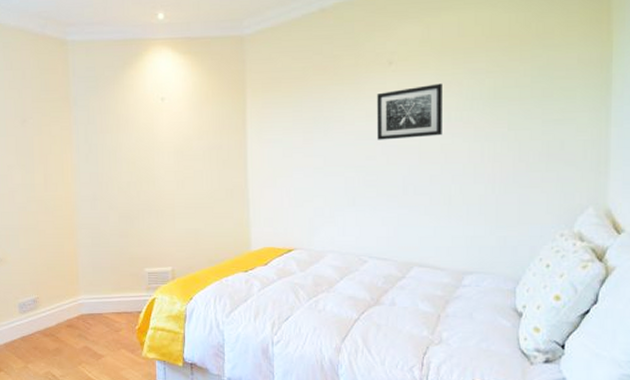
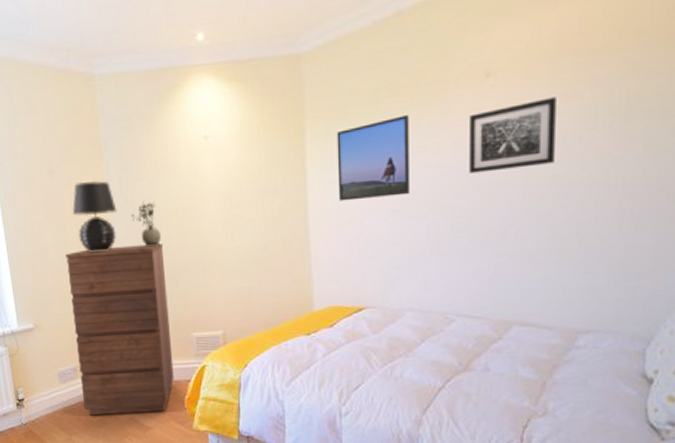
dresser: none [32,188,127,345] -> present [65,244,174,416]
table lamp: none [41,130,82,194] -> present [72,180,117,253]
potted plant: none [95,151,121,191] -> present [131,201,162,247]
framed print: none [272,91,331,158] -> present [336,115,411,201]

